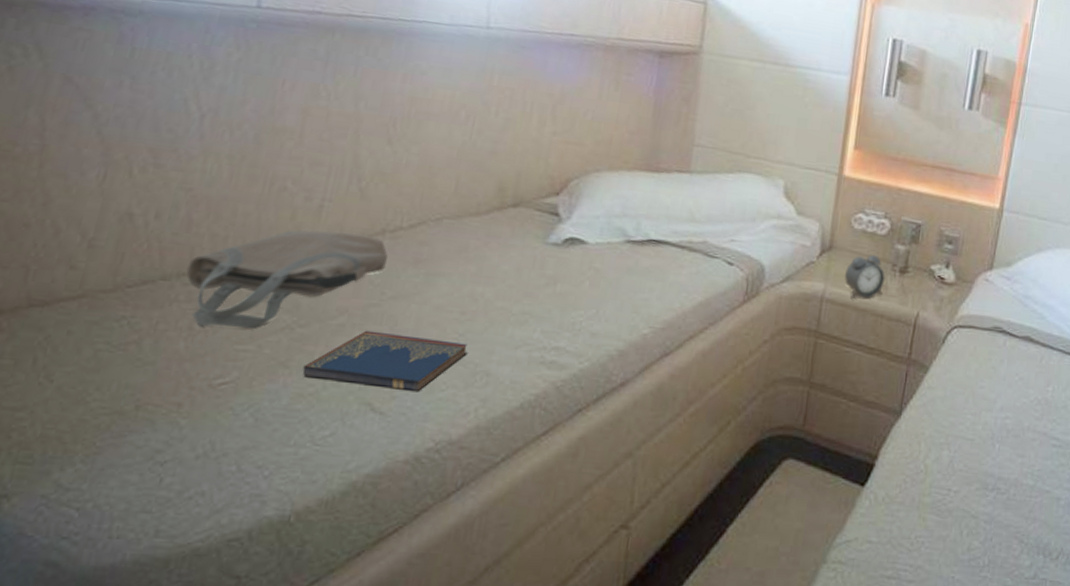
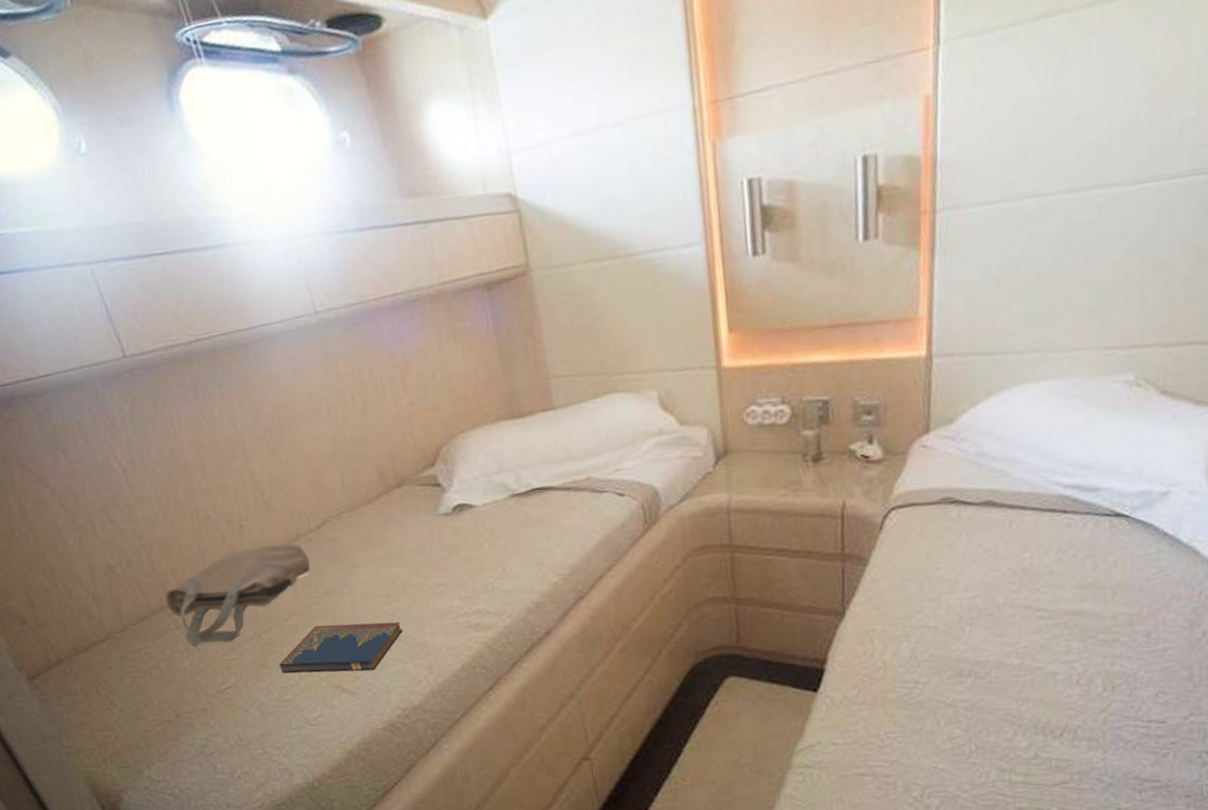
alarm clock: present [844,255,885,299] -> none [748,449,797,504]

